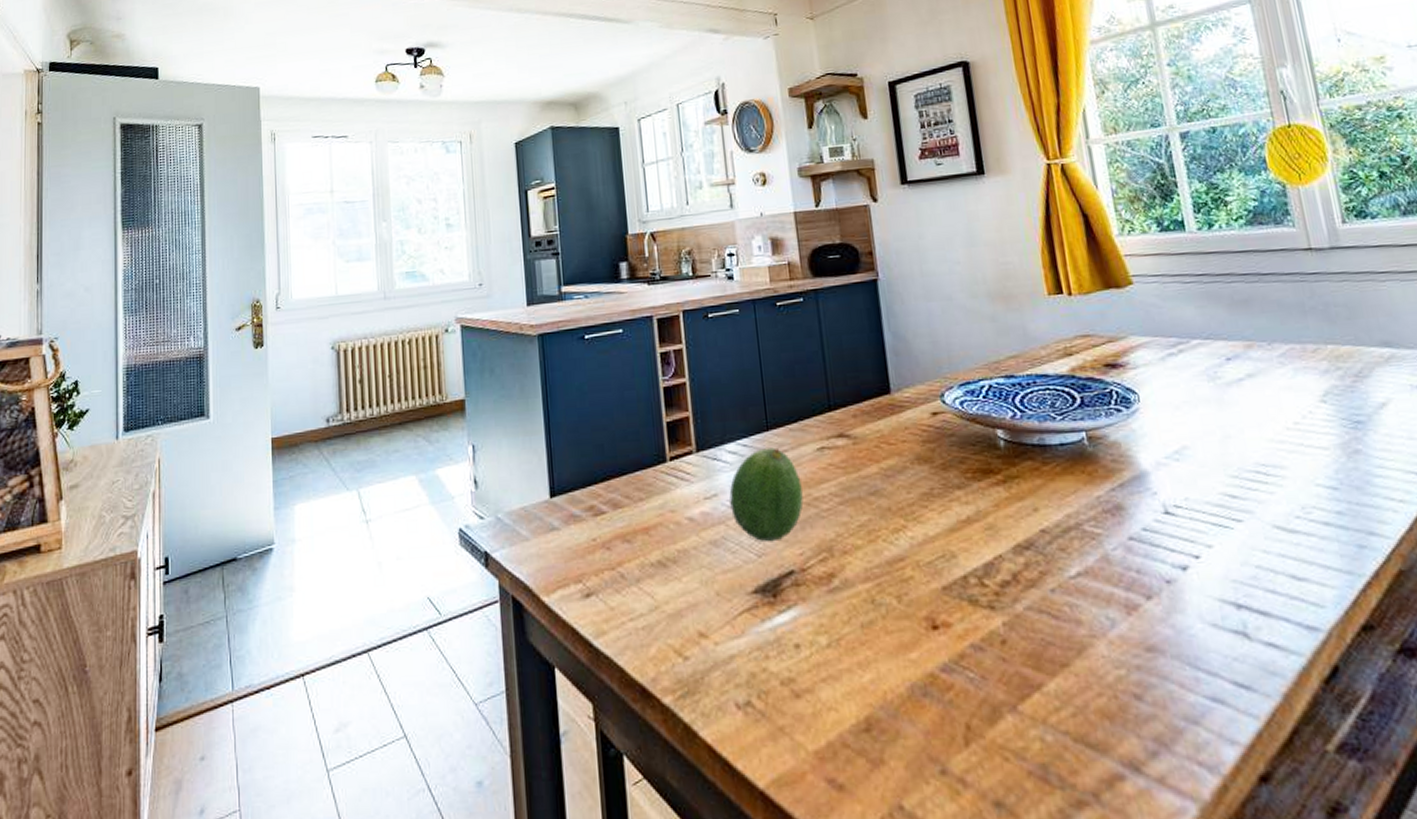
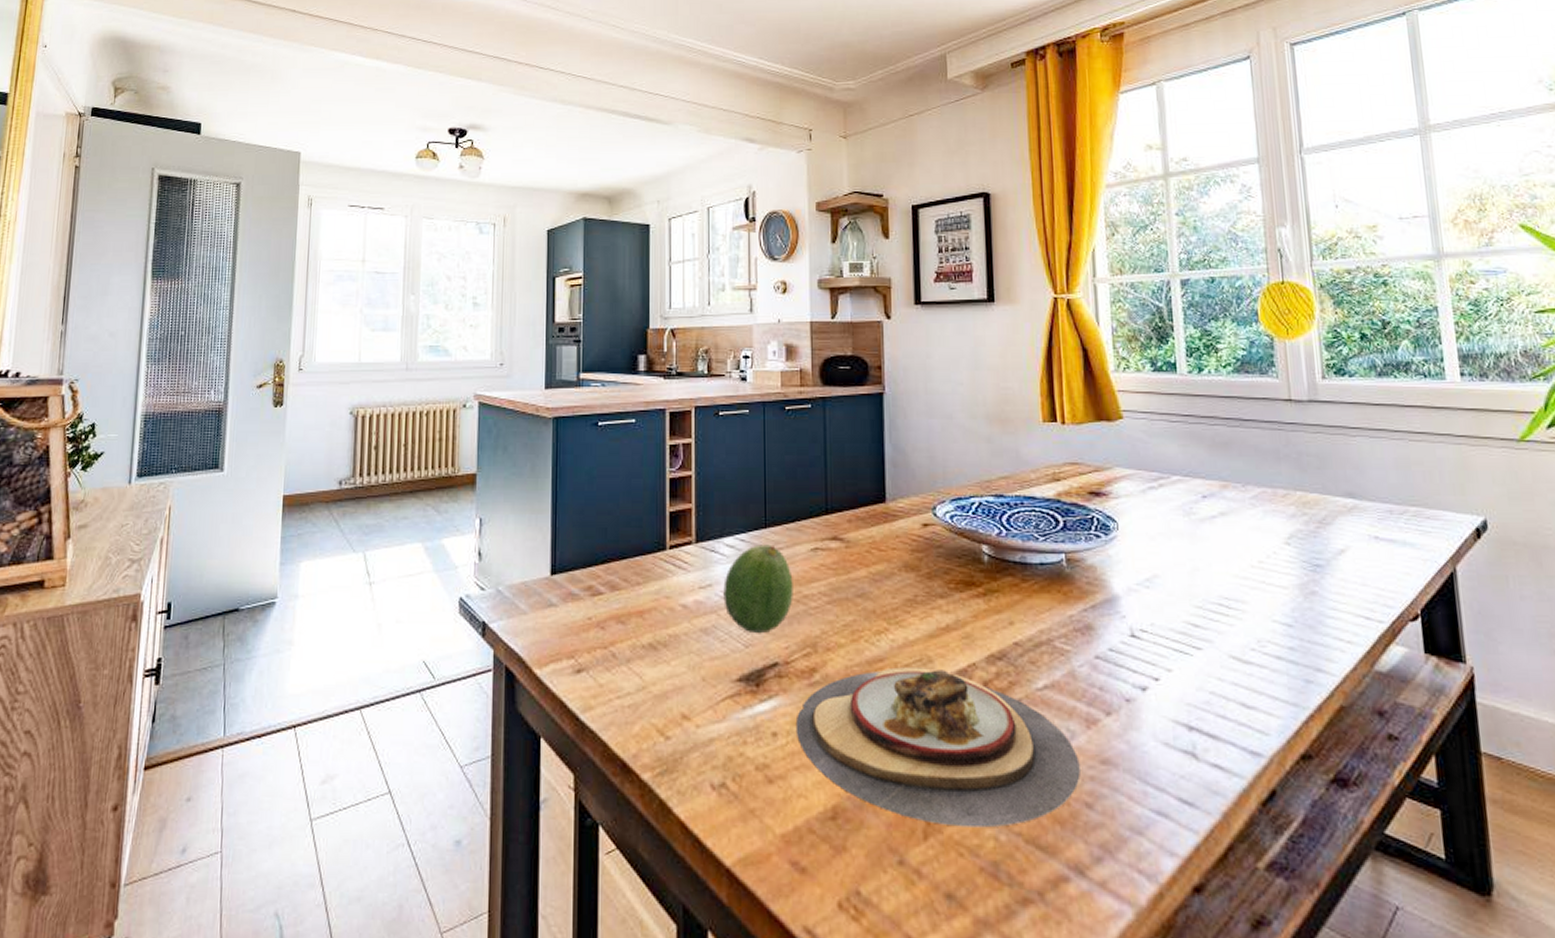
plate: none [818,564,1126,730] -> present [795,667,1080,828]

